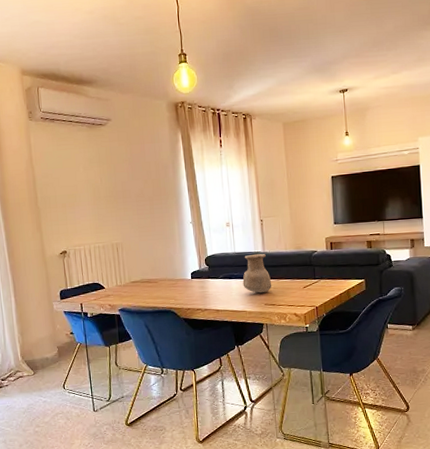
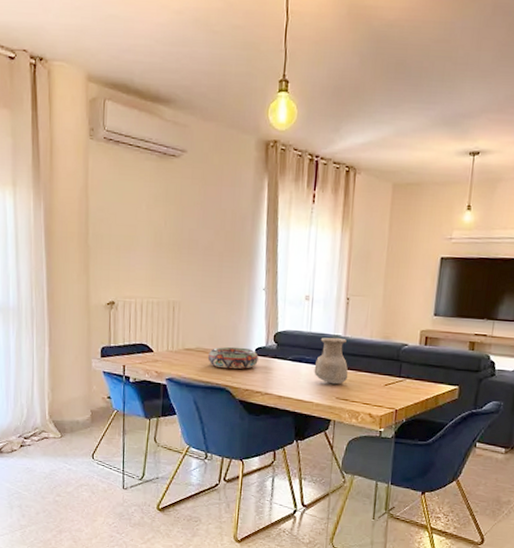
decorative bowl: none [151,273,195,294] -> present [207,346,259,370]

